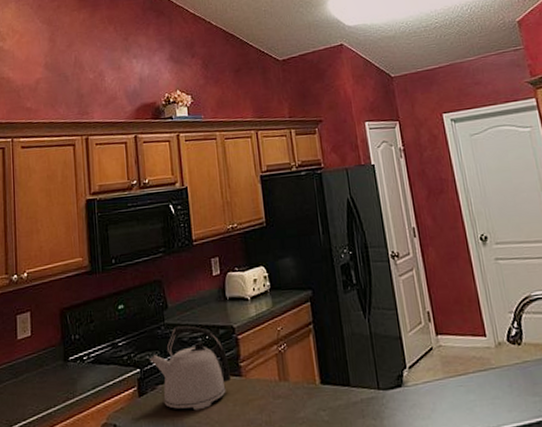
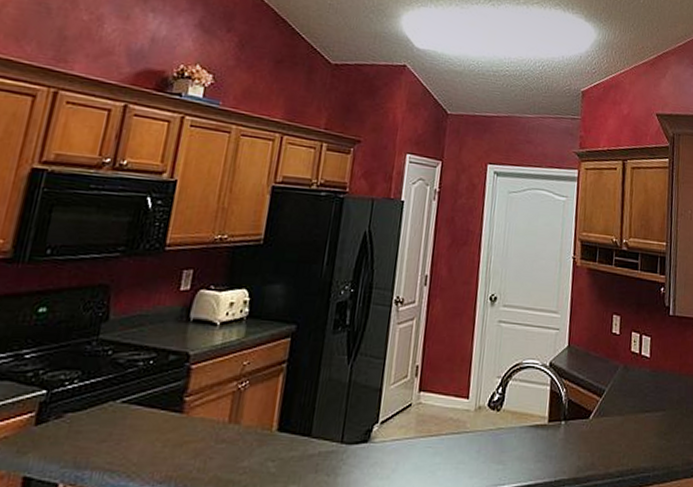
kettle: present [150,325,231,411] -> none [64,344,171,448]

